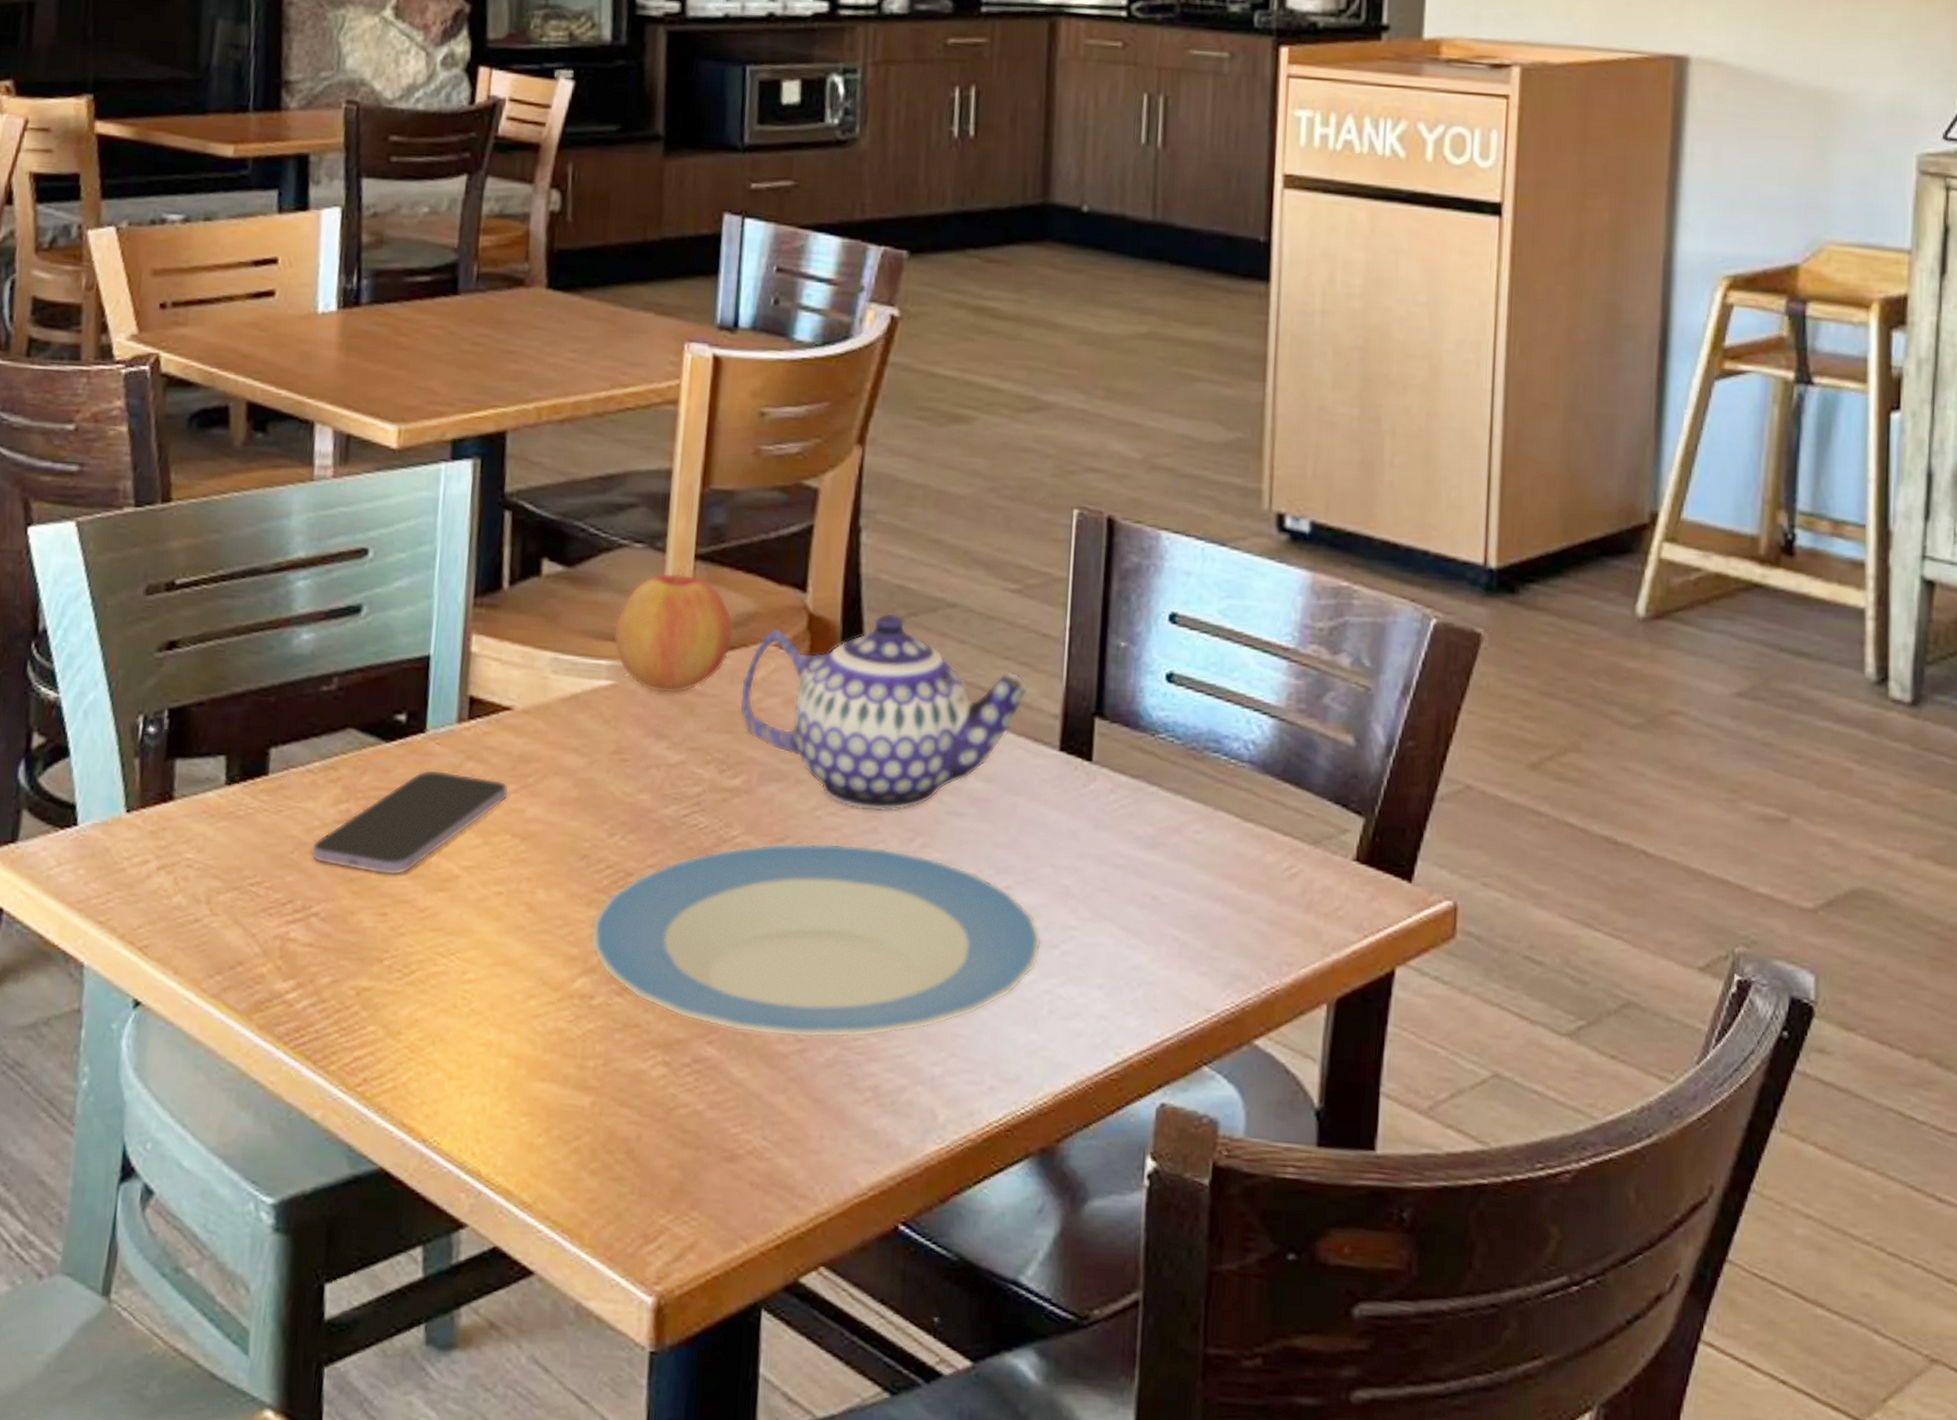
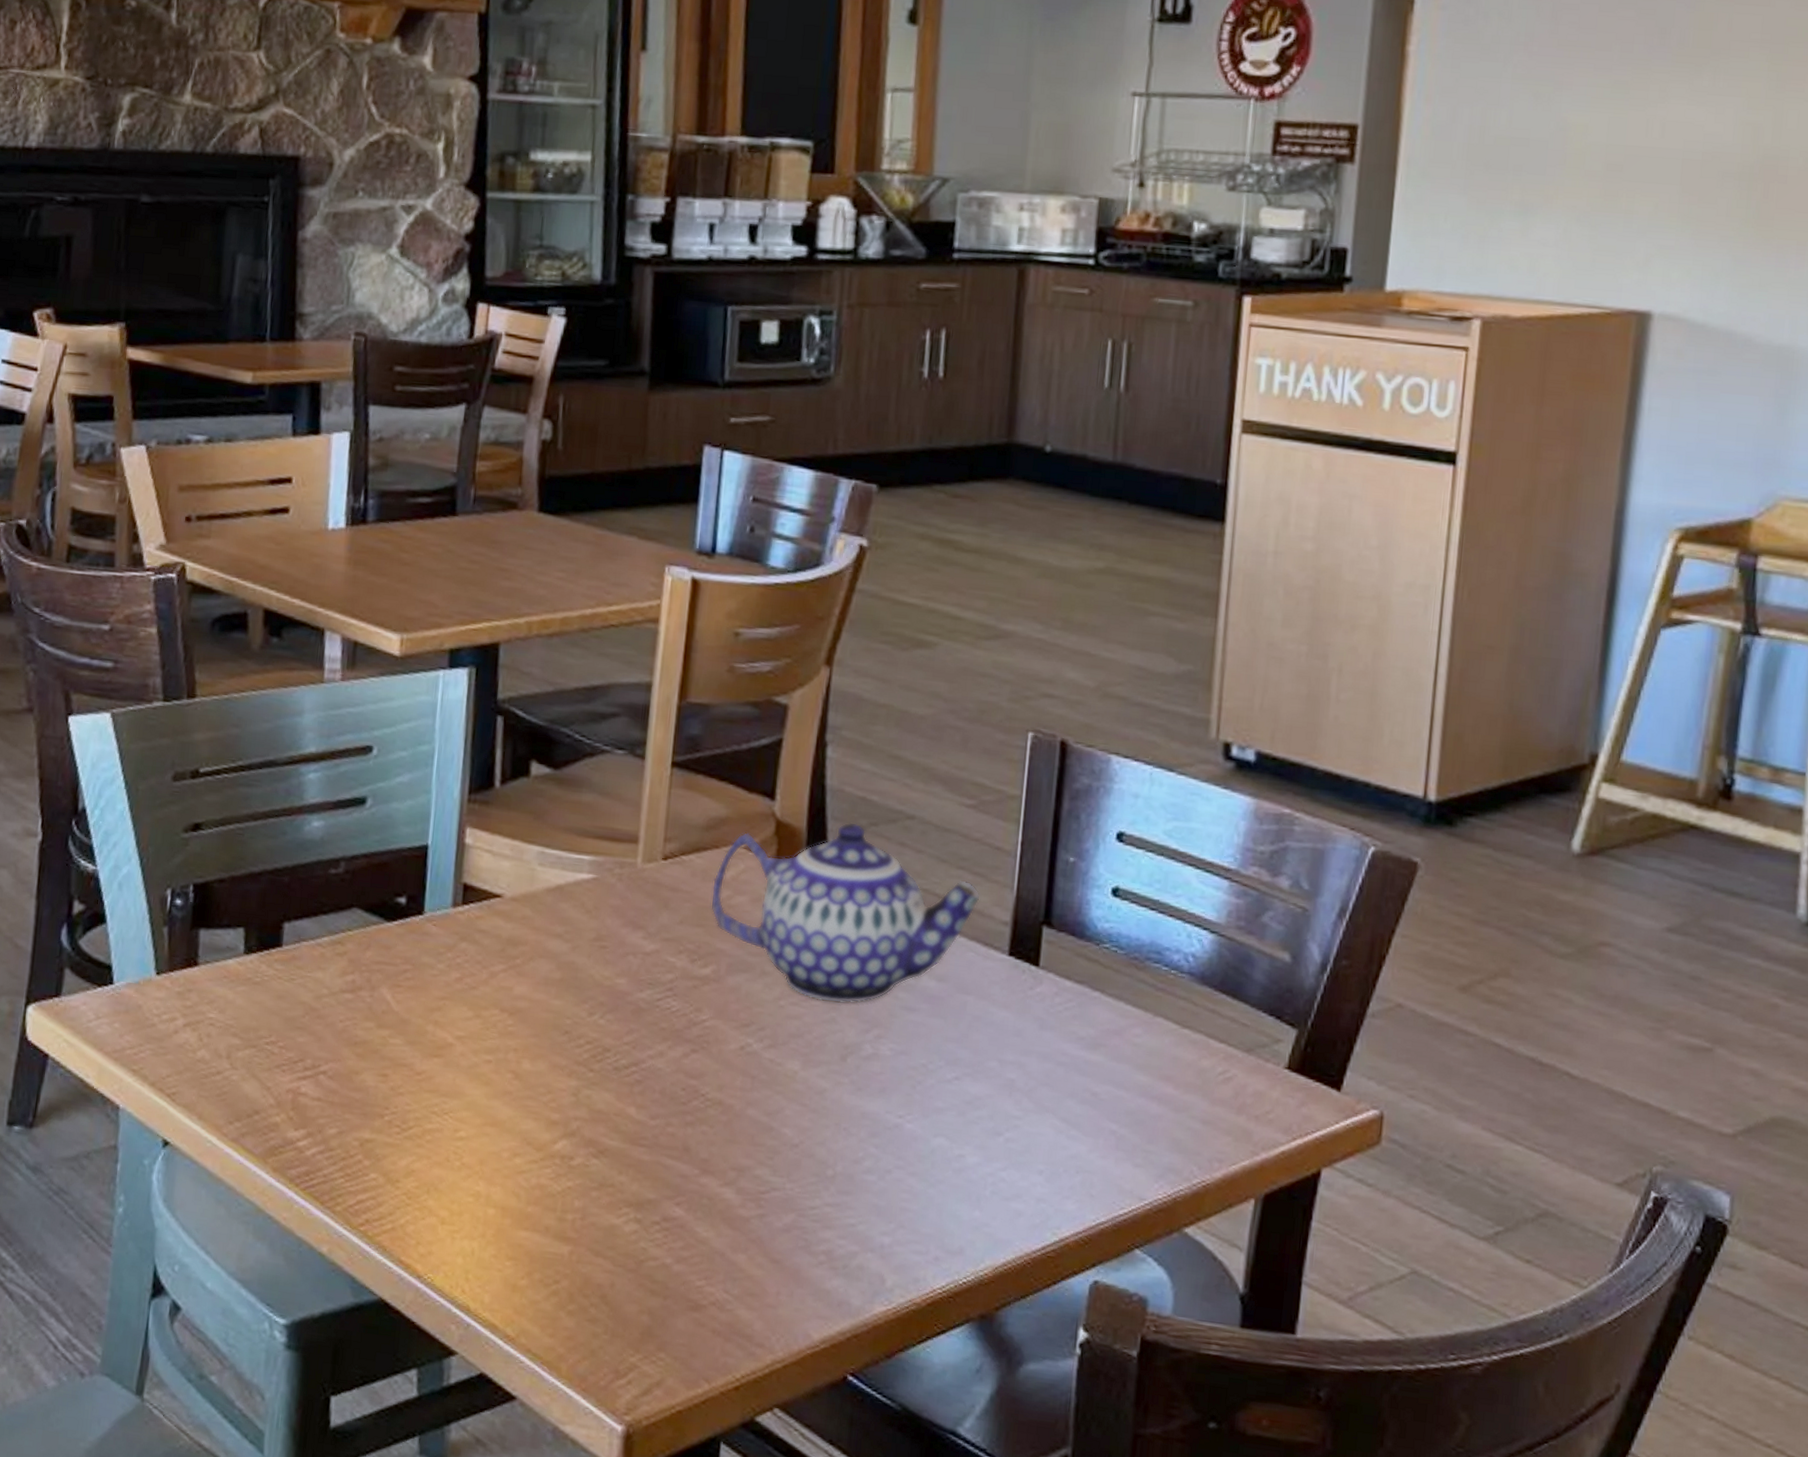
smartphone: present [310,769,509,876] -> none [319,948,498,1042]
plate: present [591,842,1043,1038] -> none [571,1028,988,1207]
apple: present [613,567,734,694] -> none [595,773,706,889]

